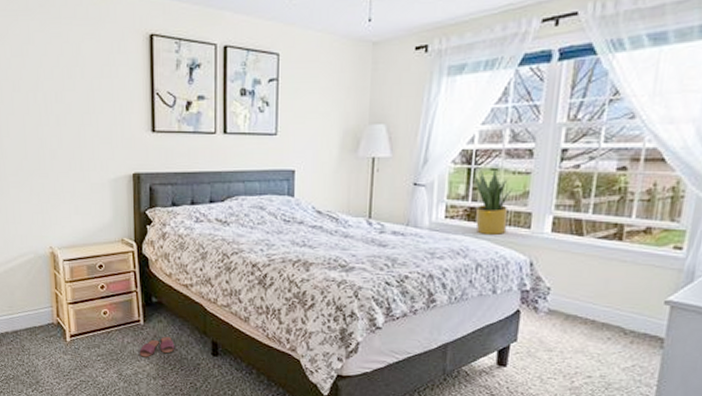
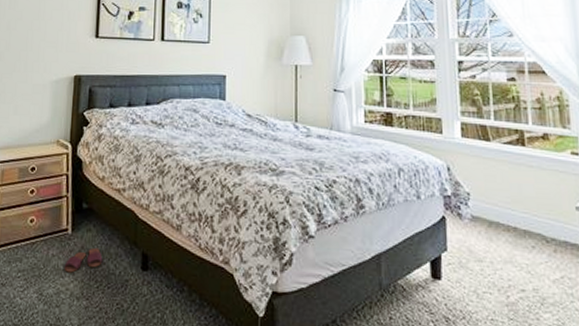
planter: present [473,169,513,235] -> none [385,77,422,139]

